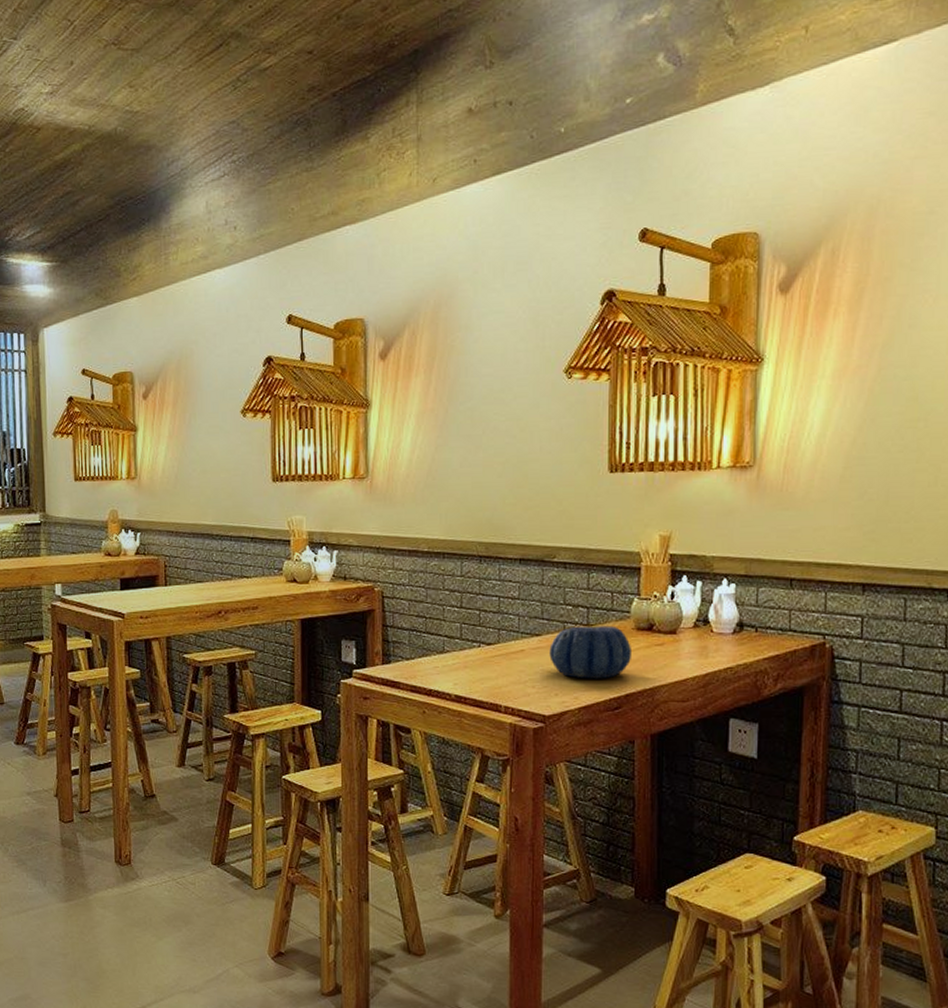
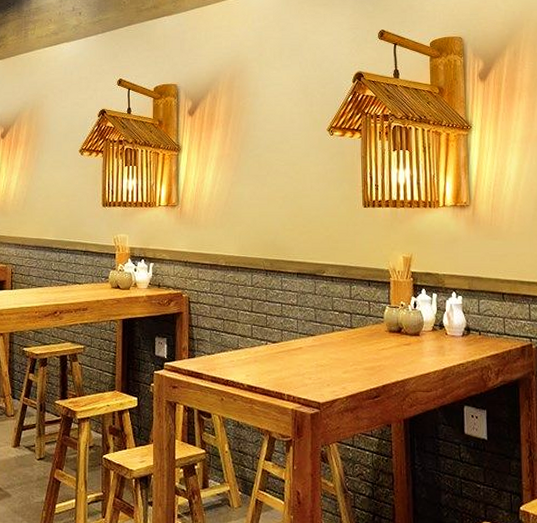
decorative bowl: present [549,626,631,679] -> none [322,328,386,372]

